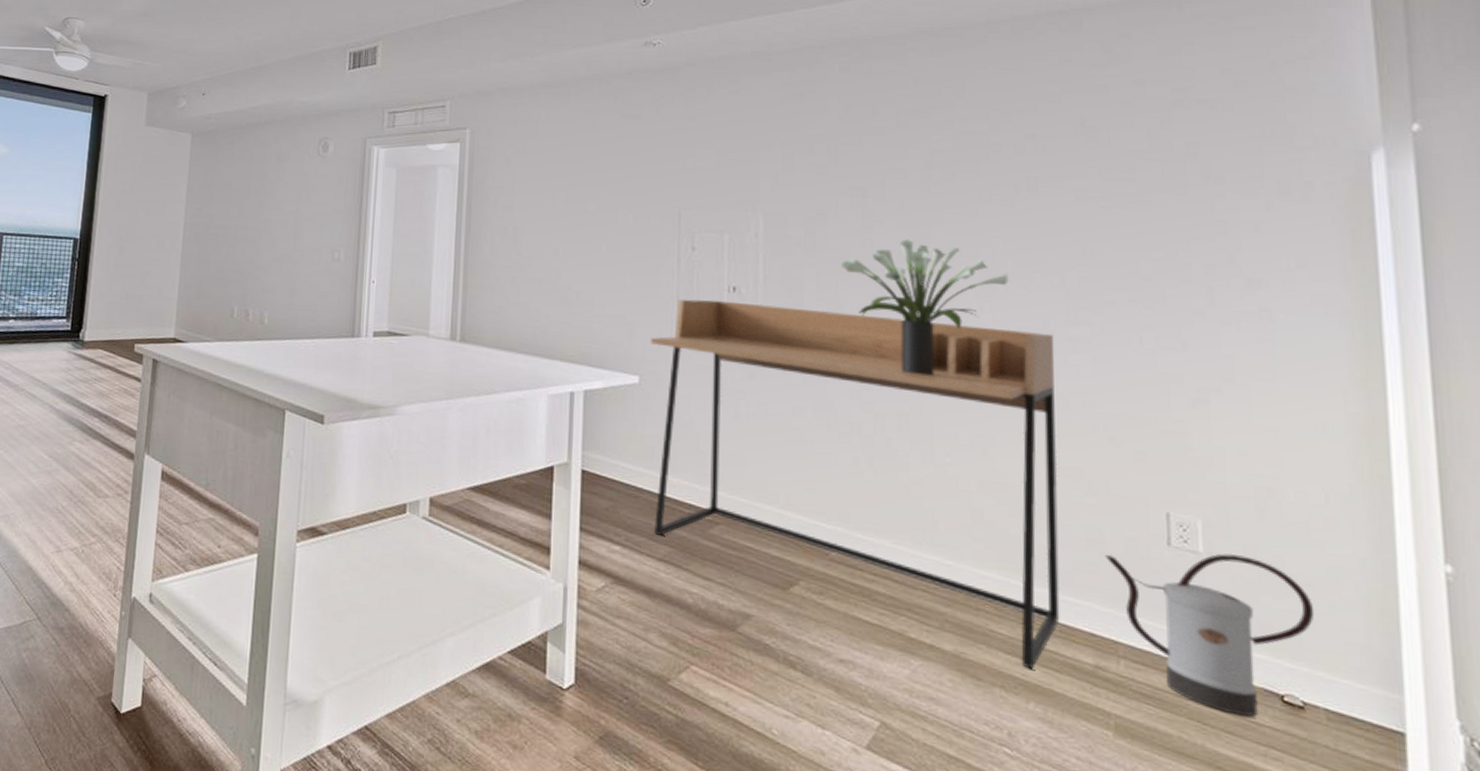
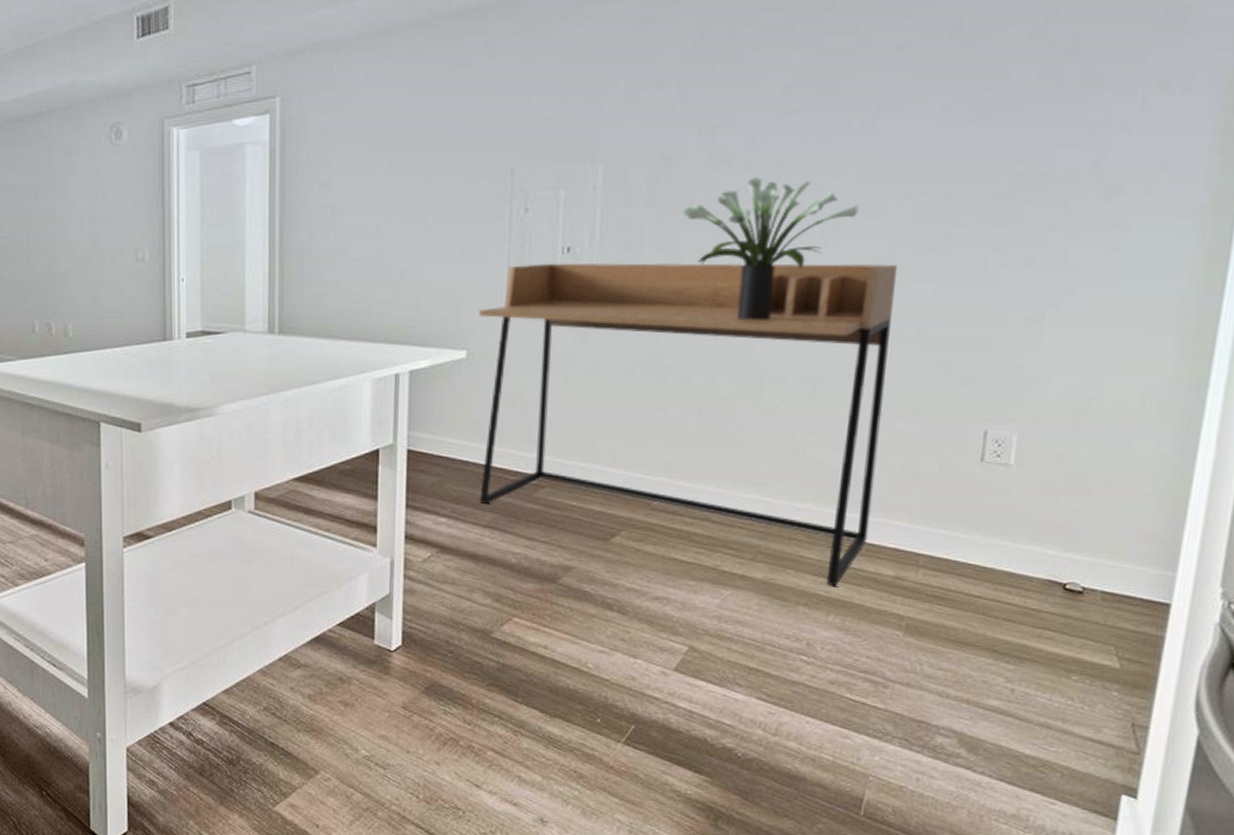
watering can: present [1105,553,1315,718] -> none [919,463,1110,606]

